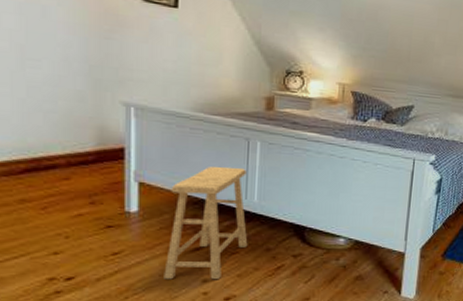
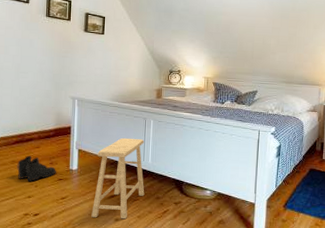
boots: none [29,191,102,230] -> present [16,156,56,182]

